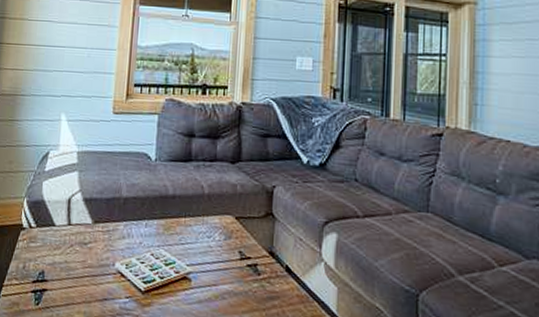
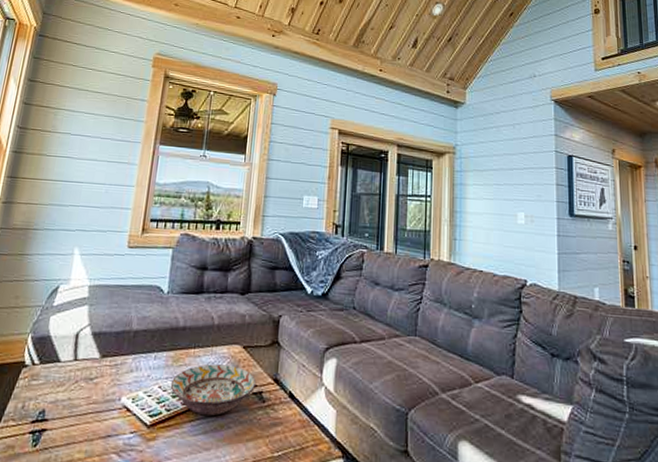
decorative bowl: none [162,233,251,286] -> present [170,364,257,416]

